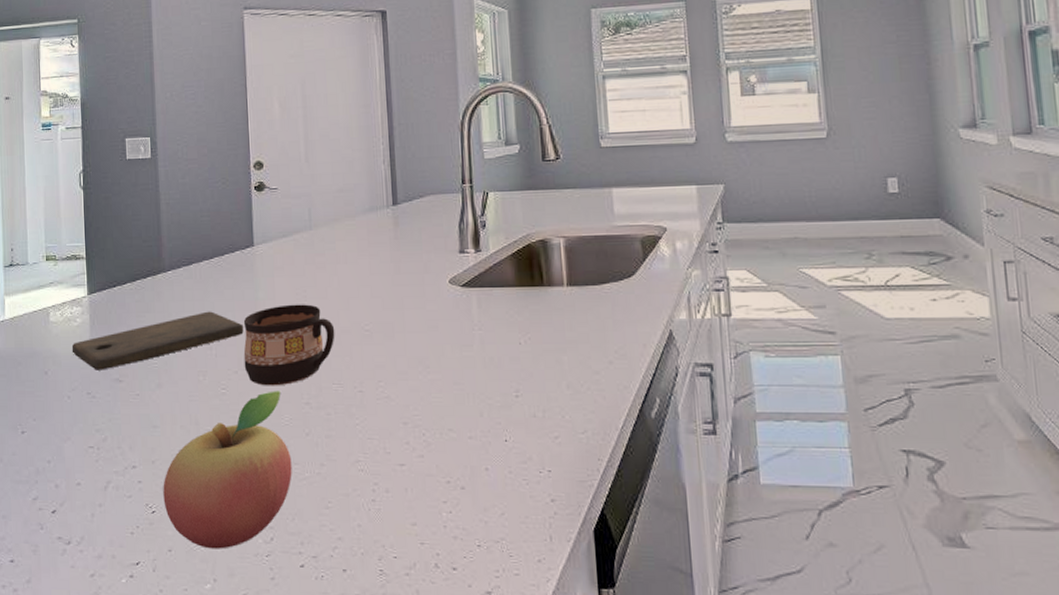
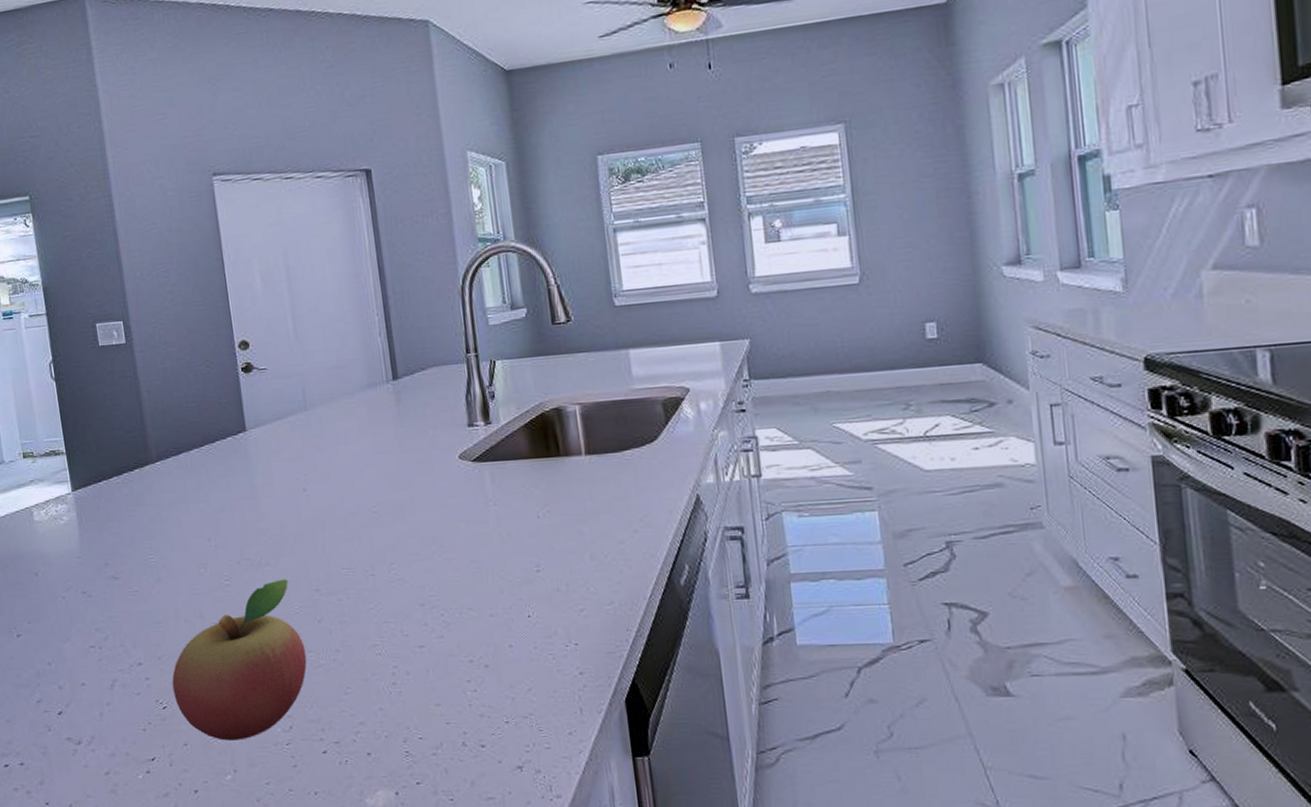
cutting board: present [71,311,244,370] -> none [60,501,243,569]
cup: present [243,304,335,386] -> none [241,488,341,575]

